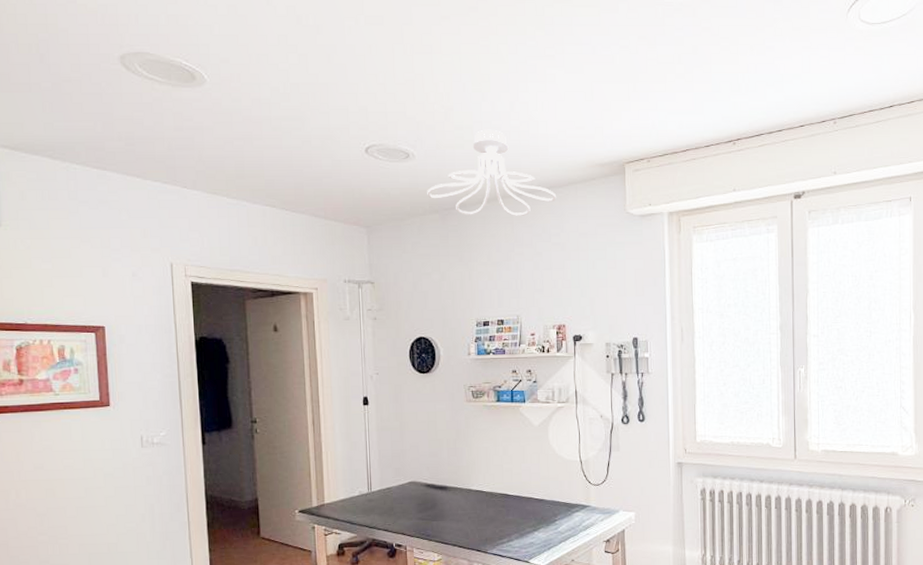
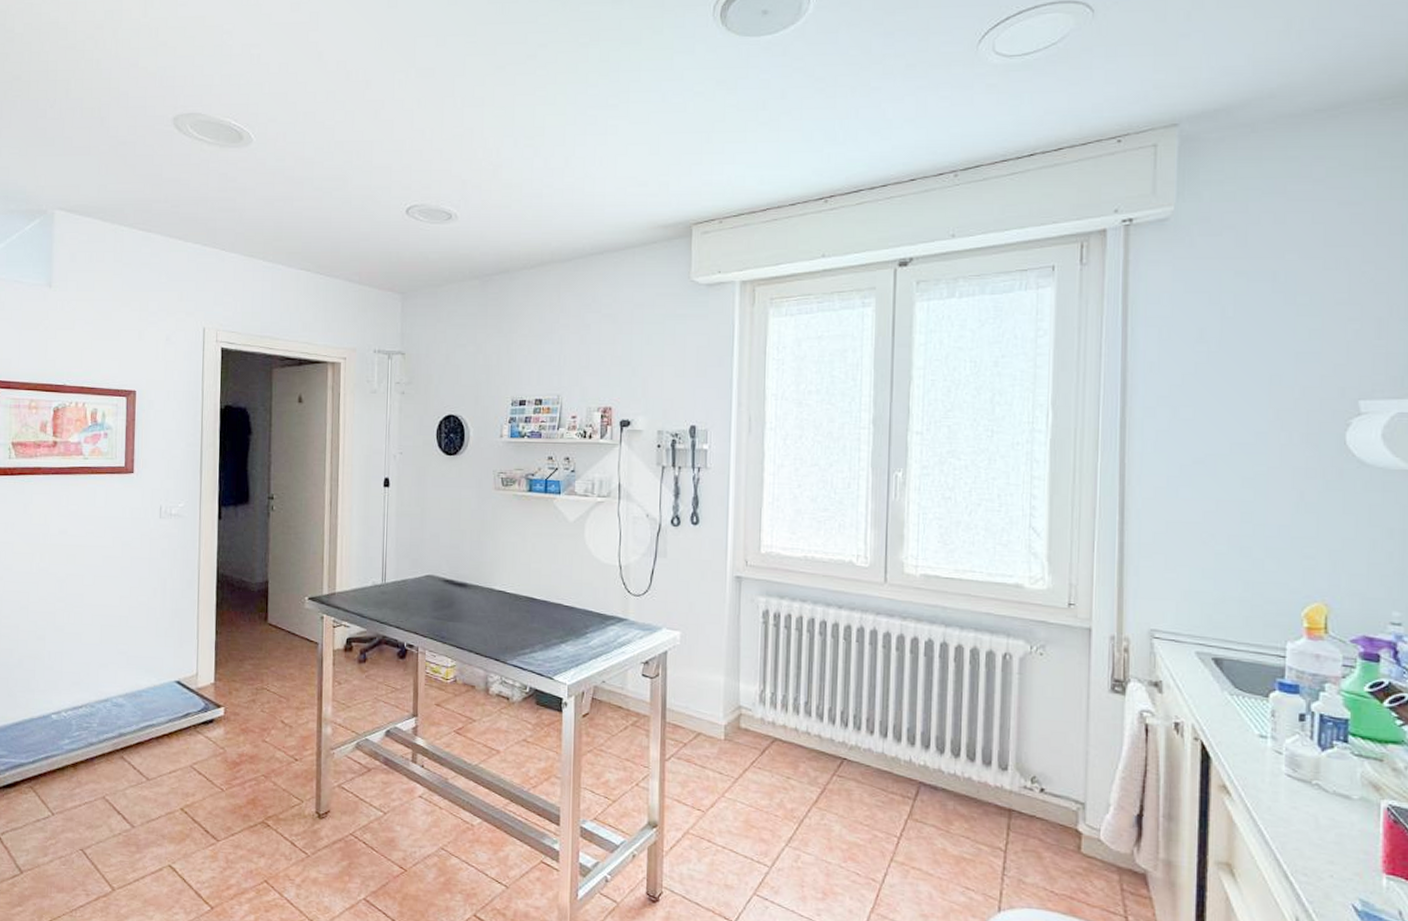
ceiling light fixture: present [427,129,557,216] -> none [468,187,611,283]

